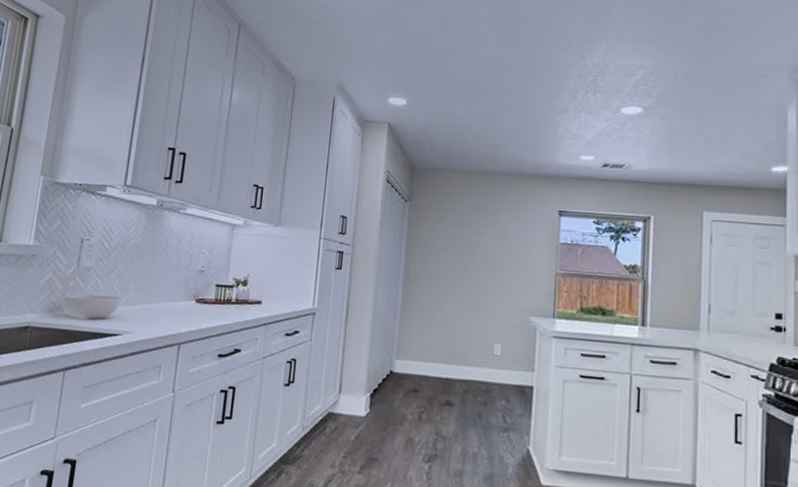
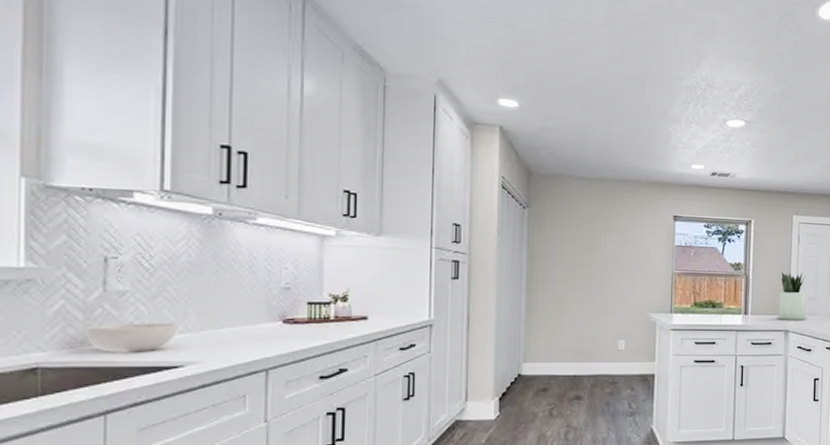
planter: none [681,278,725,339] -> present [775,272,808,321]

